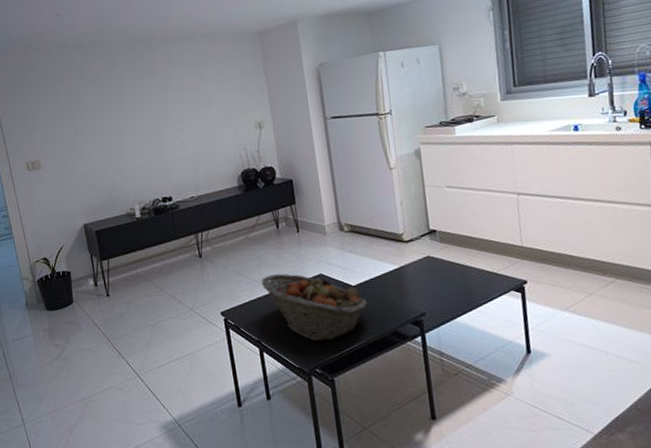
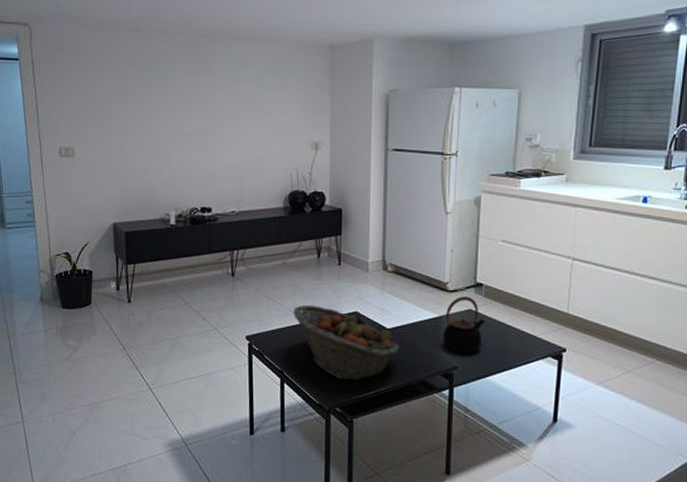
teapot: none [405,244,445,299] -> present [443,296,486,353]

